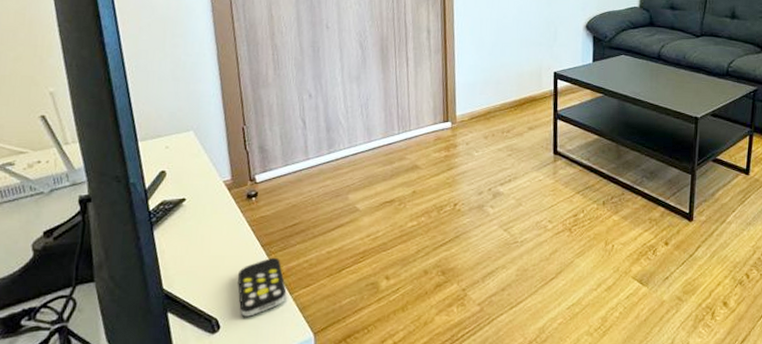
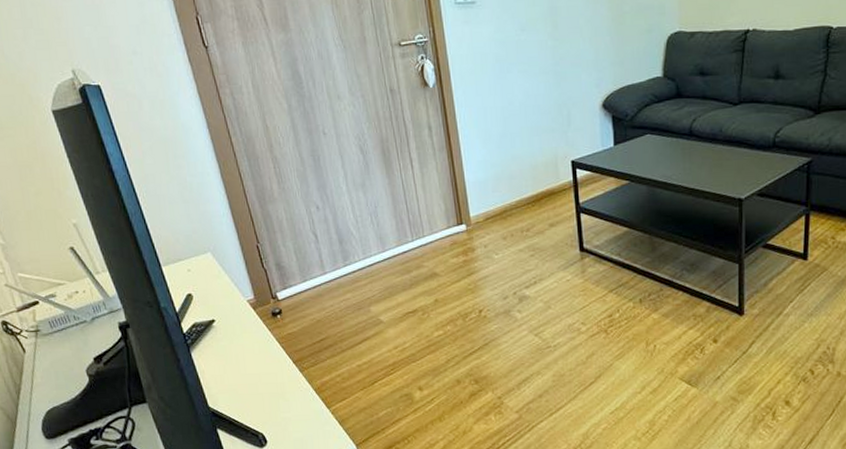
remote control: present [237,257,287,317] -> none [275,372,325,431]

